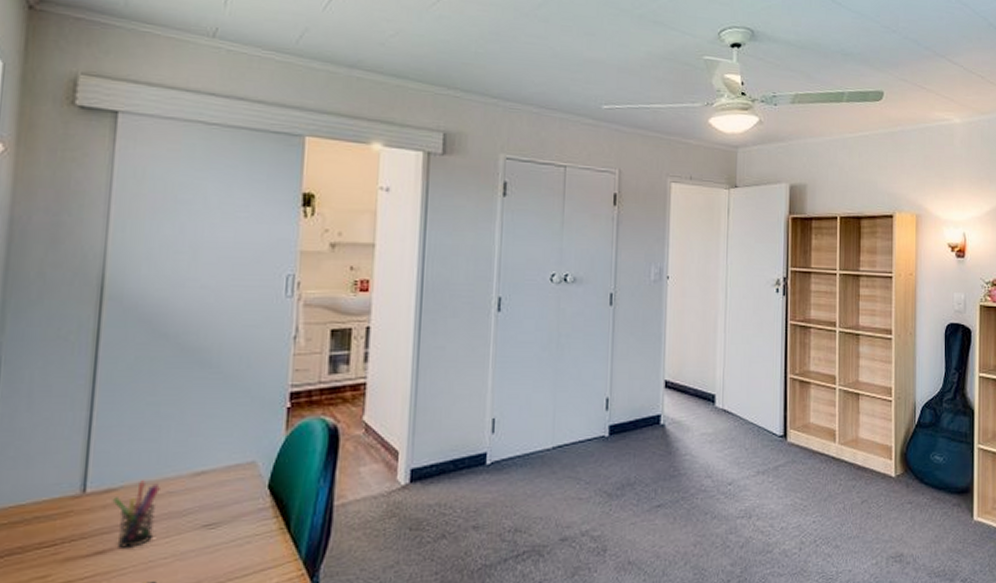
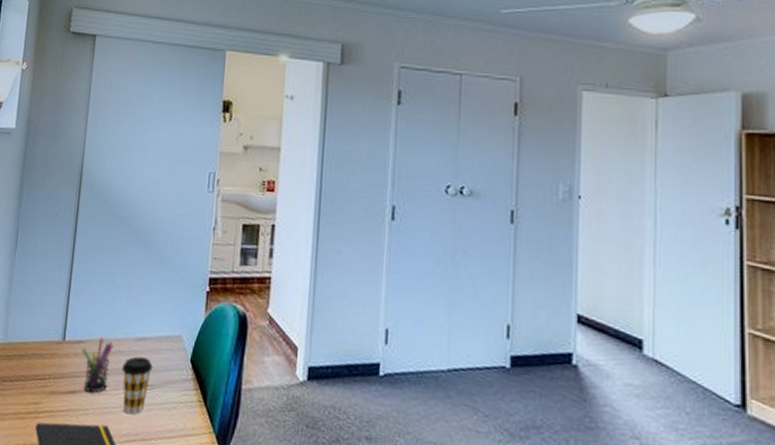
coffee cup: none [173,493,218,562] -> present [122,356,153,415]

